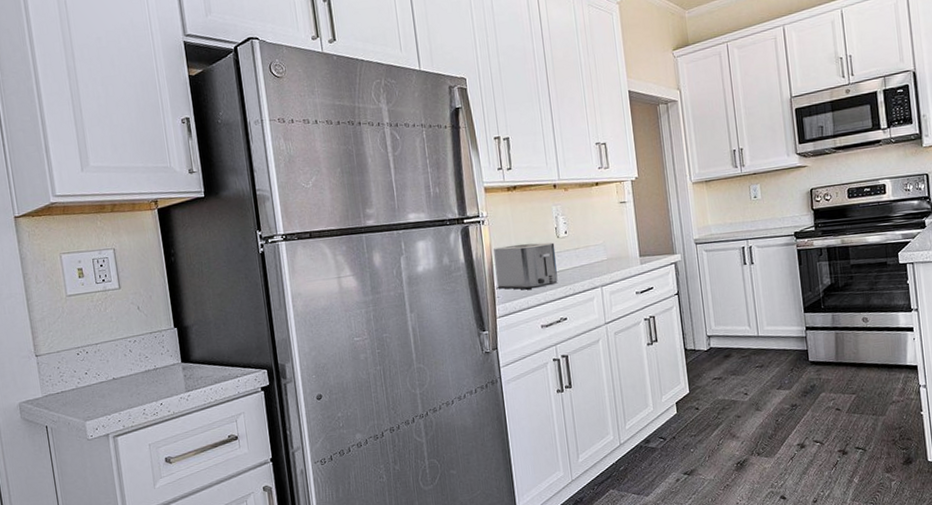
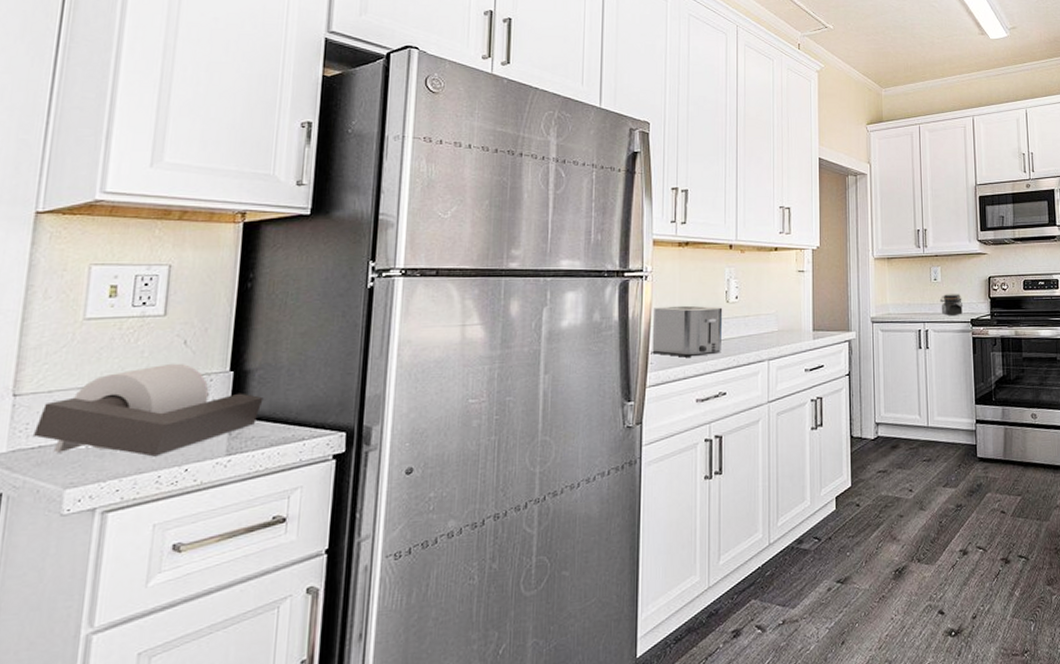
paper towel holder: none [55,324,203,396] -> present [32,363,264,457]
jar: none [761,209,786,232] -> present [939,294,964,317]

